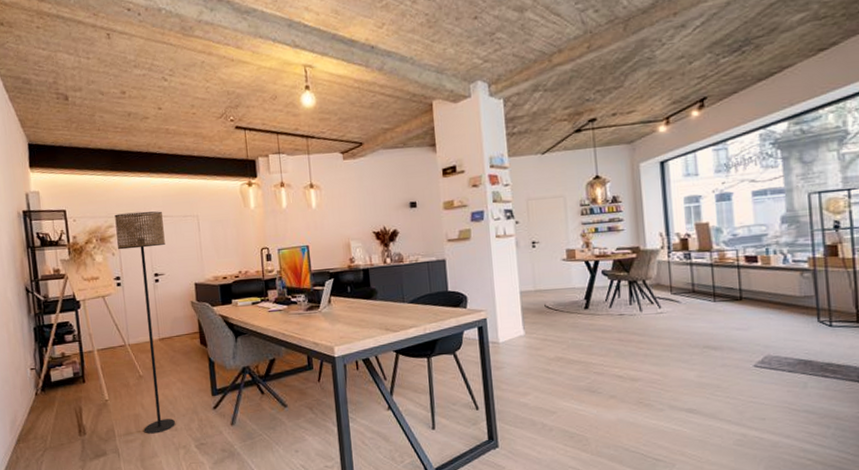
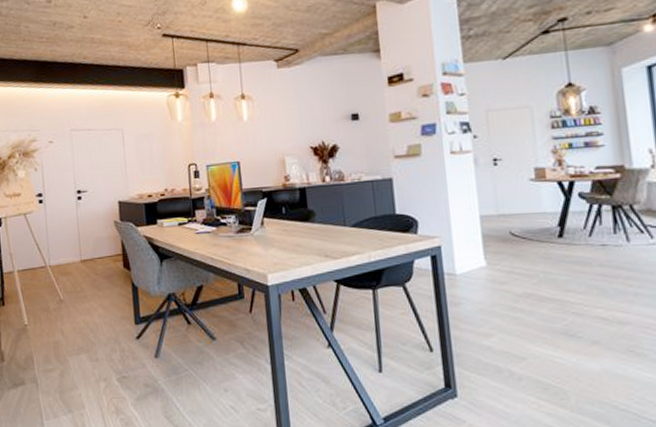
floor lamp: present [114,211,175,434] -> none [38,124,96,364]

